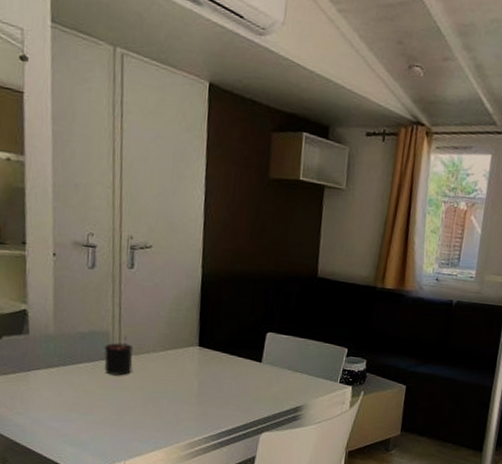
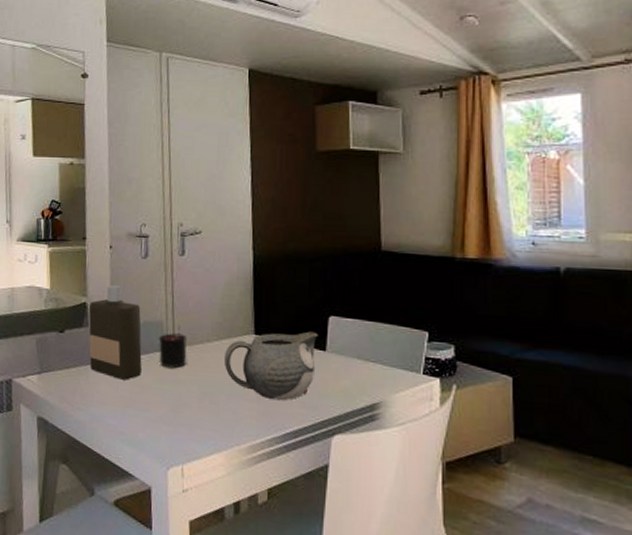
bottle: none [29,293,87,386] -> present [88,284,142,380]
teapot: none [169,345,256,405] -> present [225,331,318,401]

